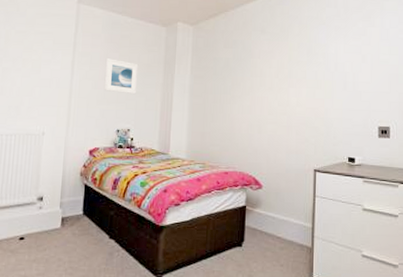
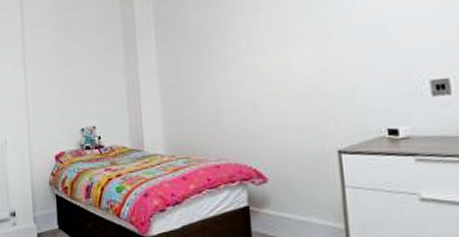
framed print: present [104,58,139,95] -> none [59,47,97,86]

